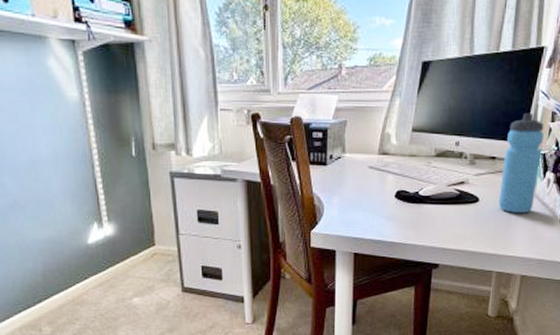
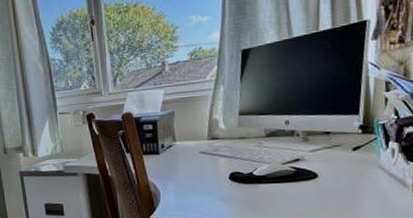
water bottle: present [498,112,544,213] -> none [339,84,380,186]

